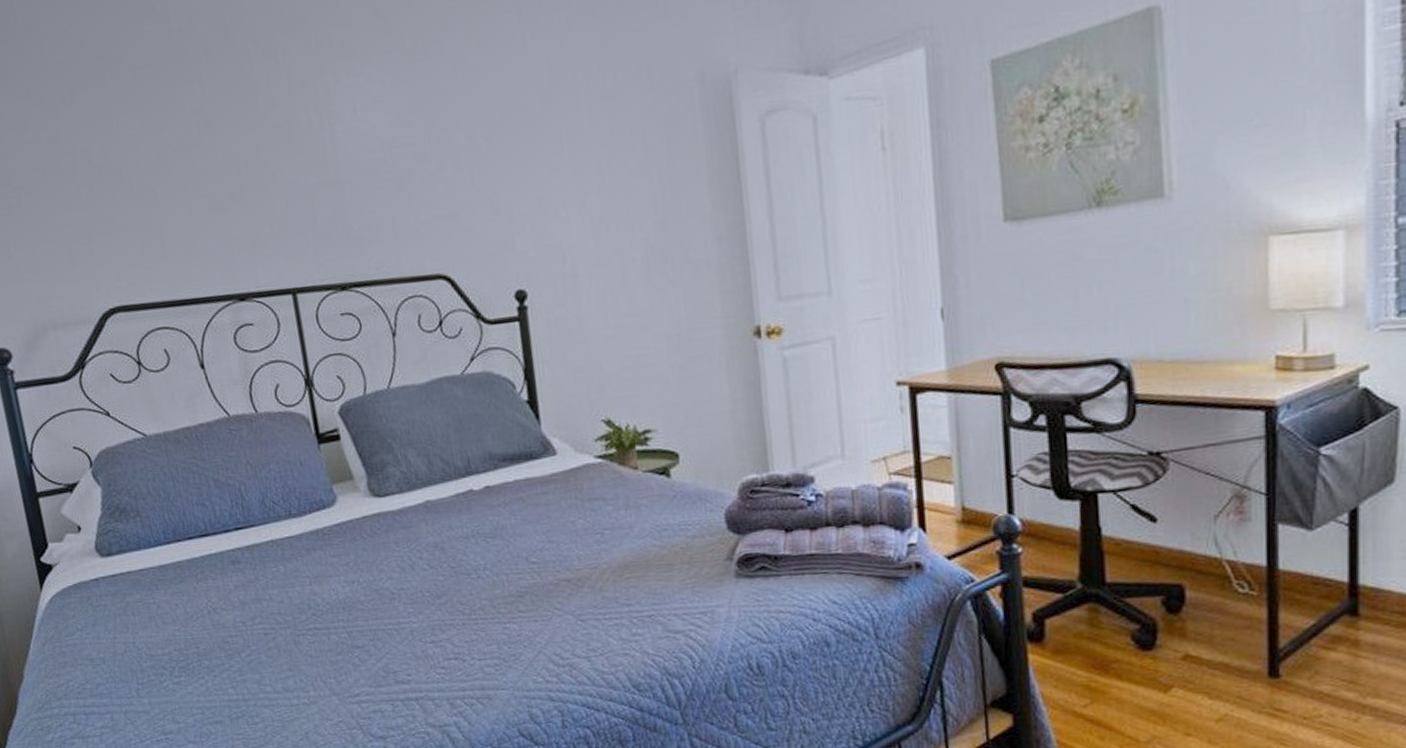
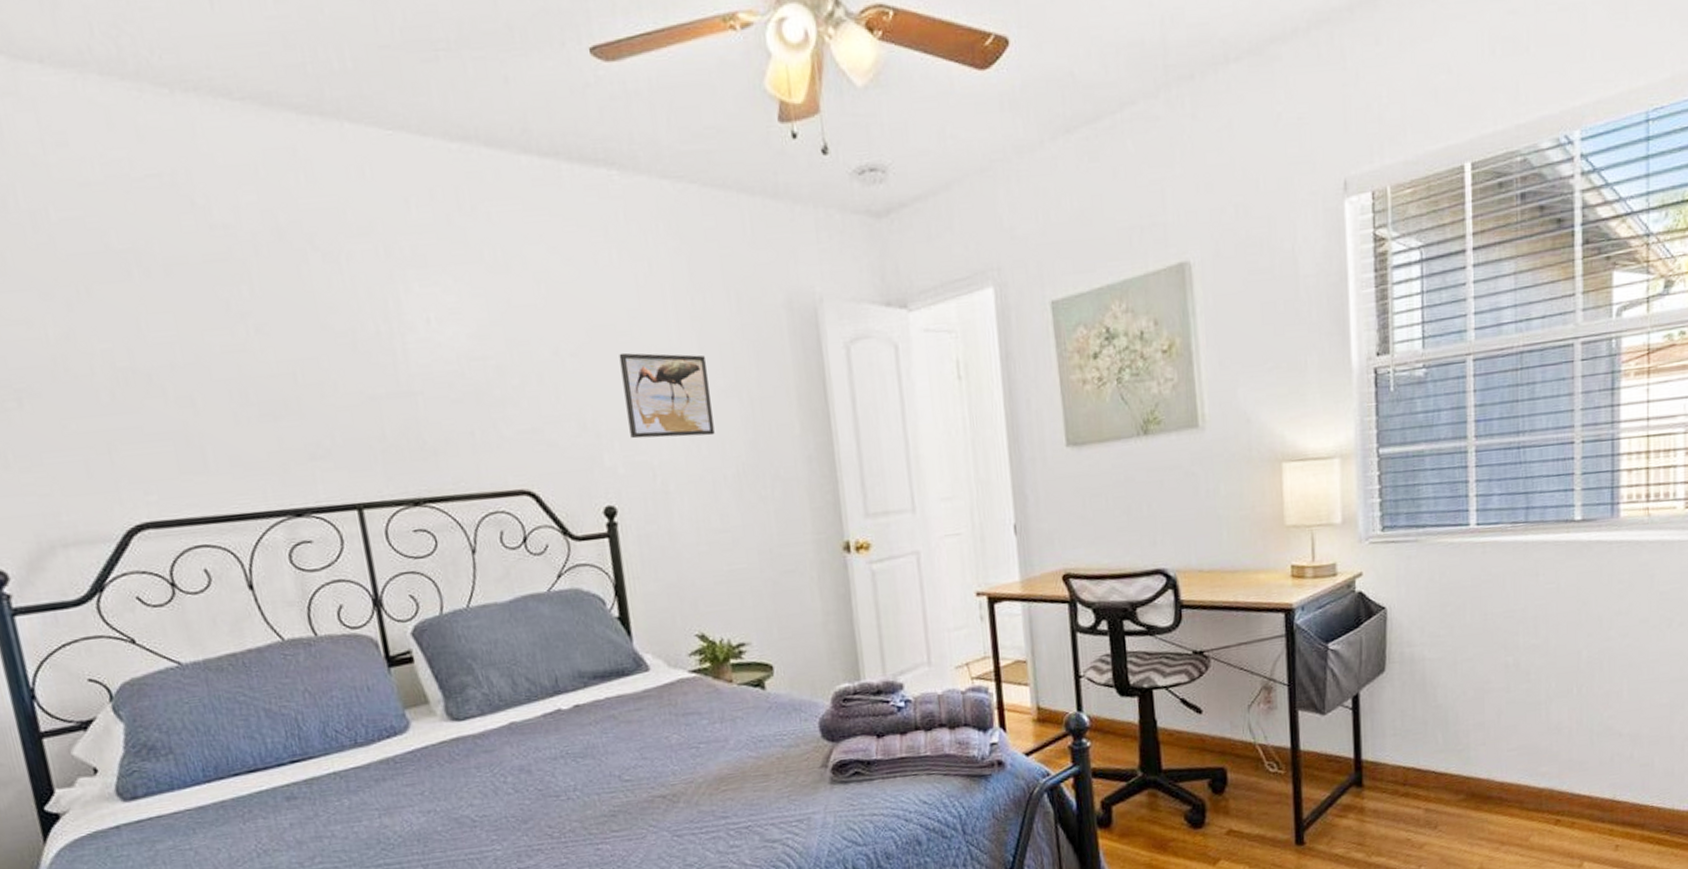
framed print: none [531,134,624,222] -> present [619,352,715,439]

